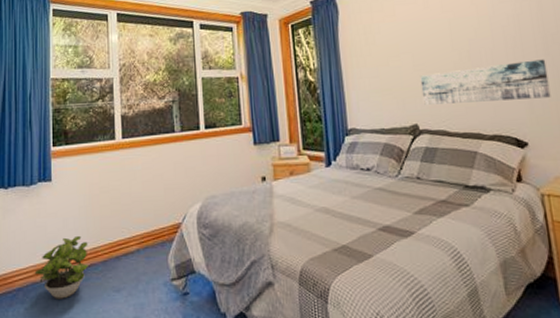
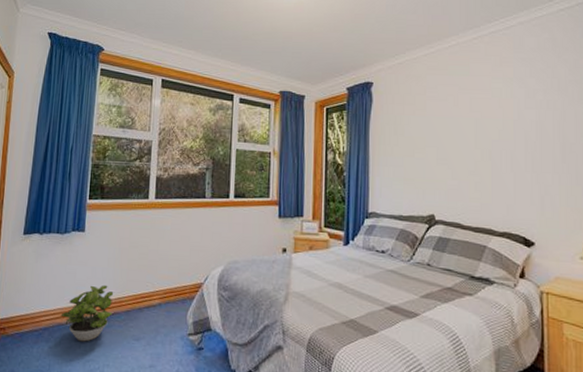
wall art: present [420,59,551,105] -> none [441,166,562,203]

